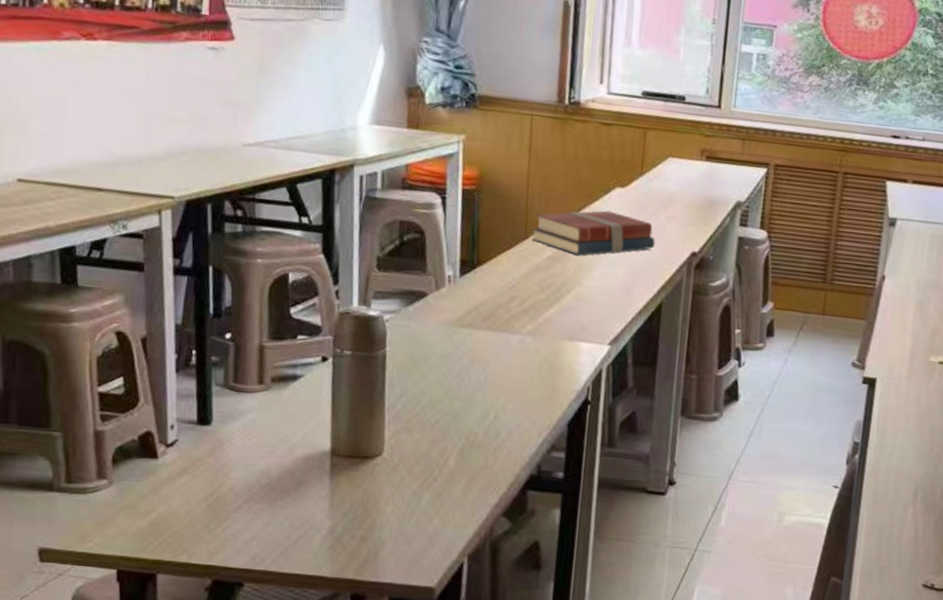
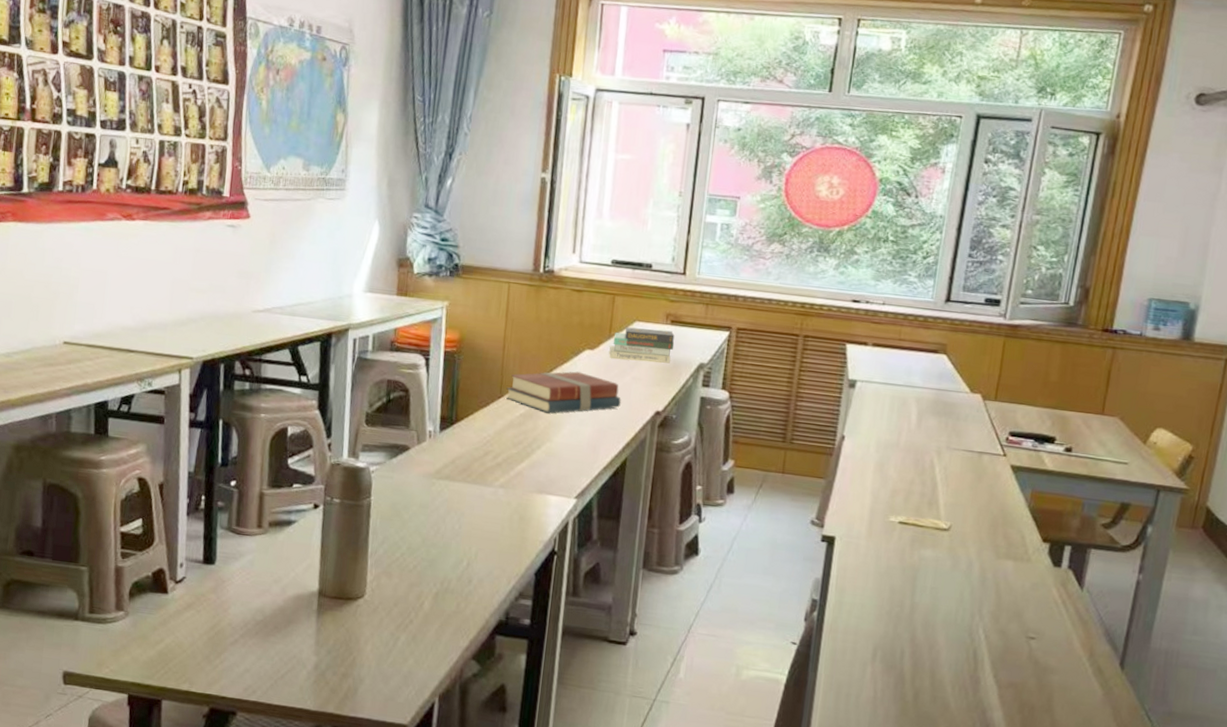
books: none [640,163,710,202] -> present [608,327,675,363]

